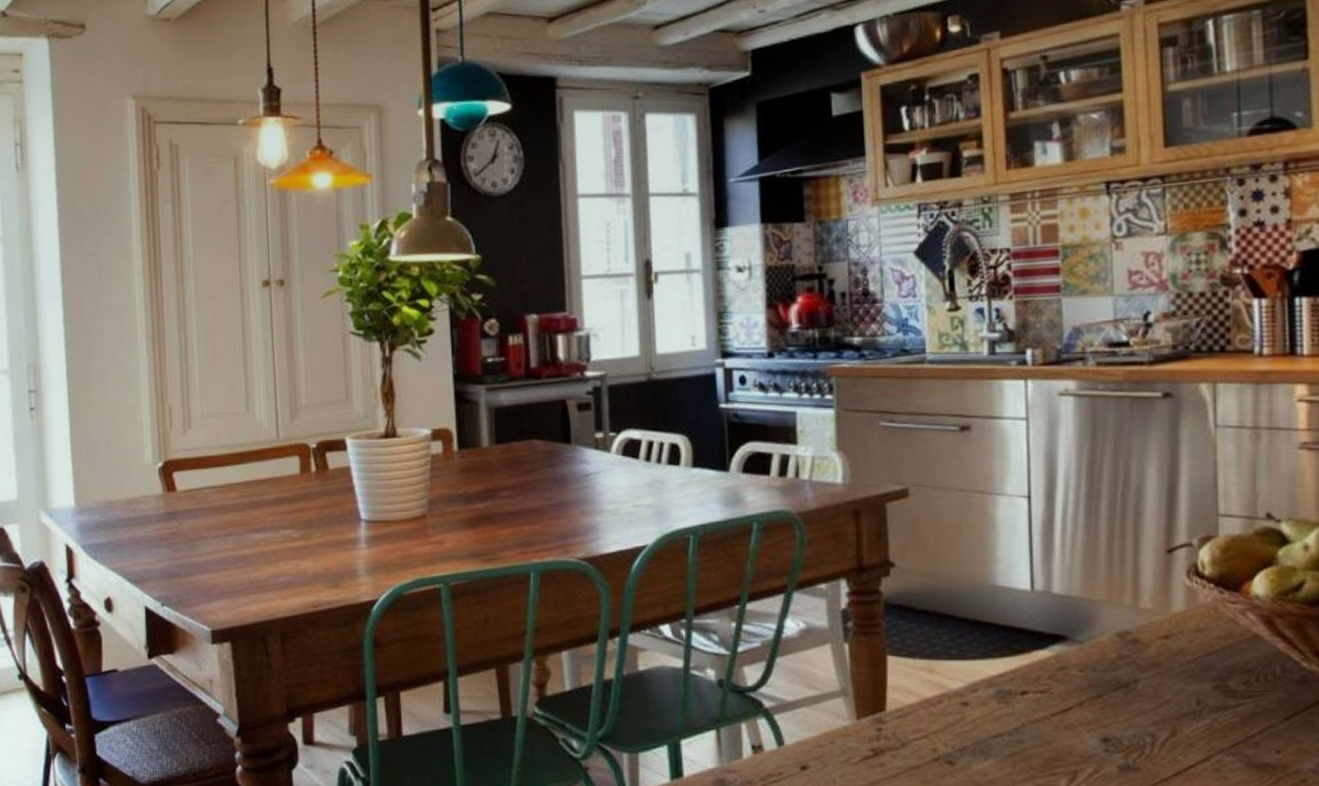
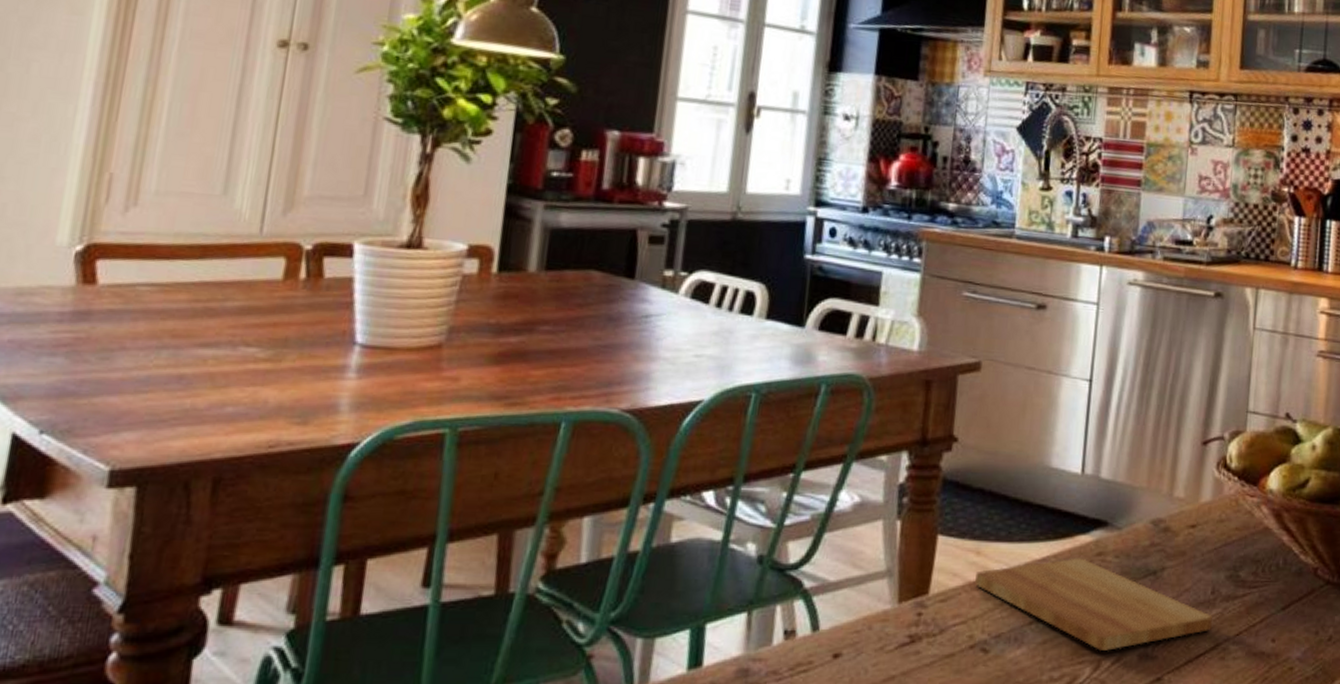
cutting board: none [931,673,1202,763] -> present [975,558,1213,651]

